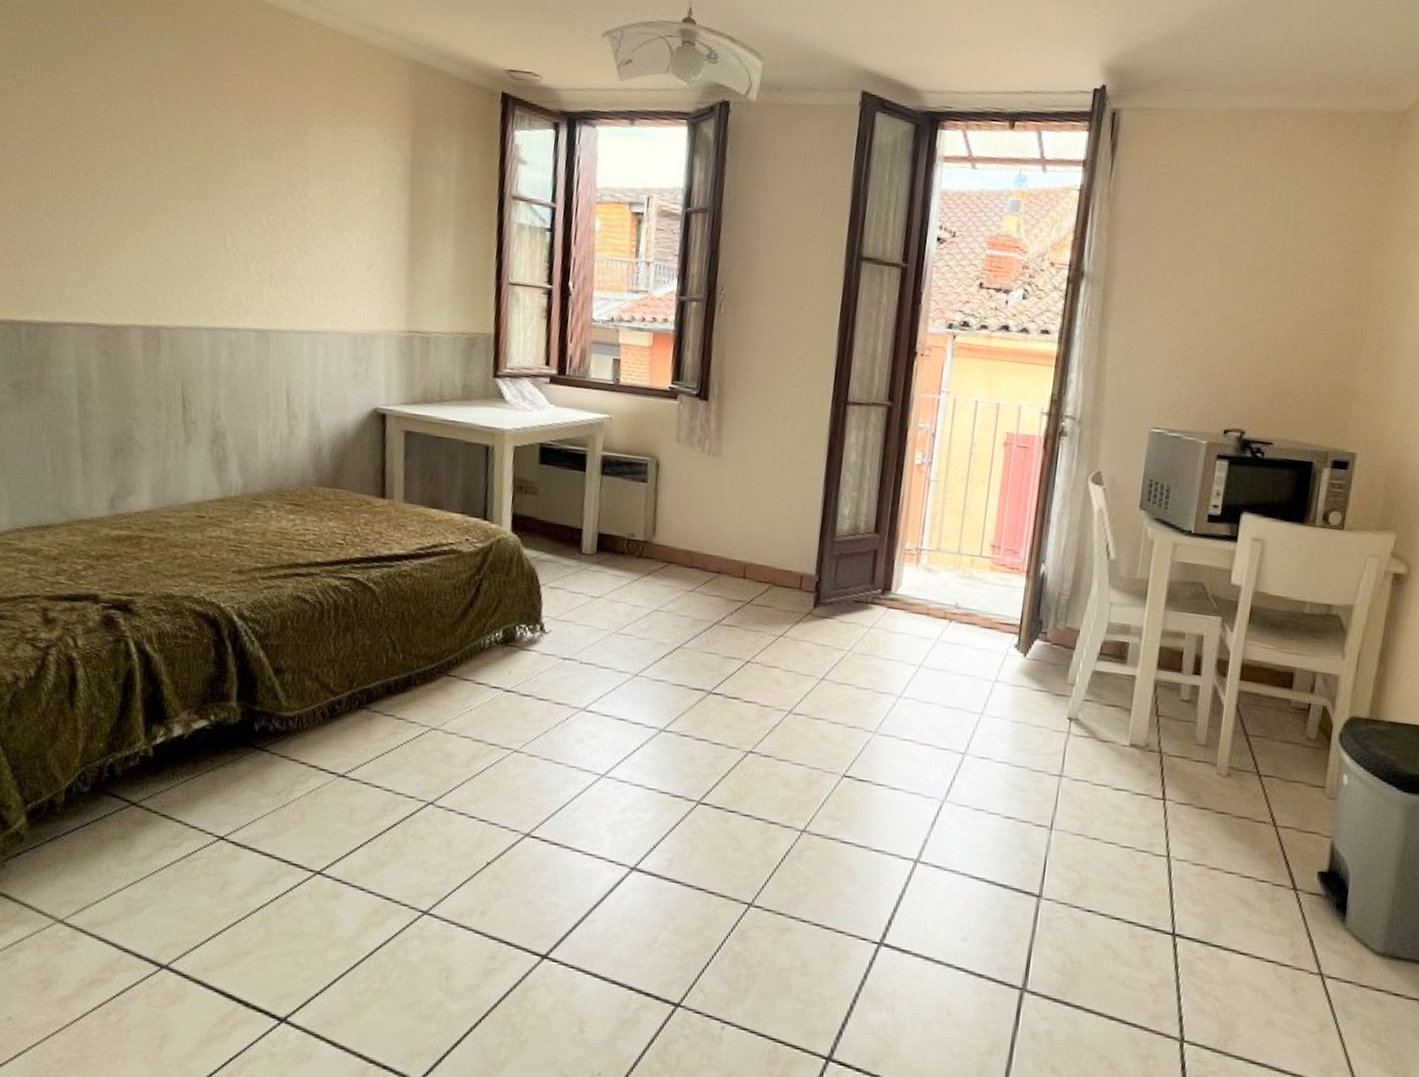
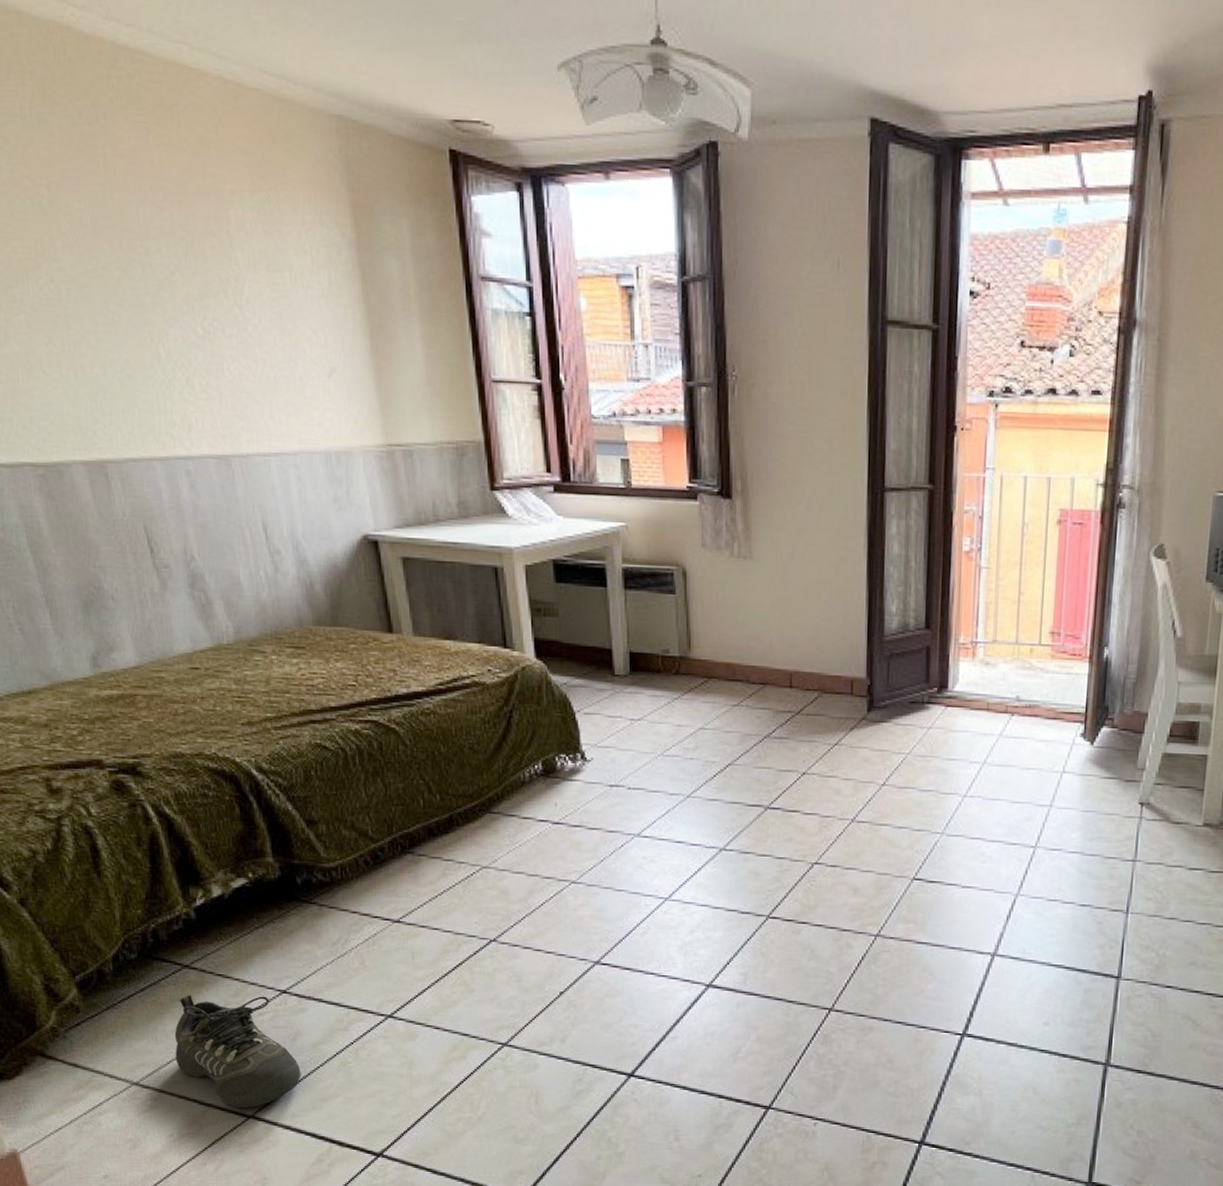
shoe: none [104,833,223,957] -> present [174,994,301,1108]

